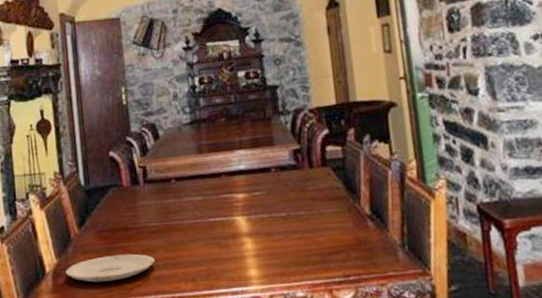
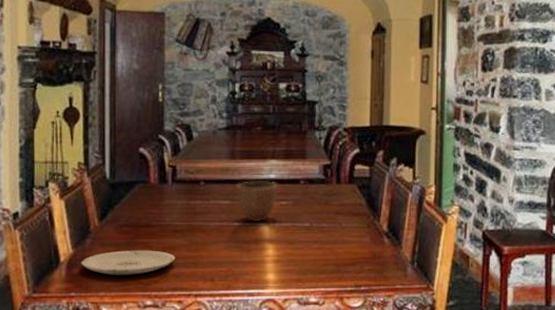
decorative bowl: none [207,172,251,217] -> present [236,181,278,223]

